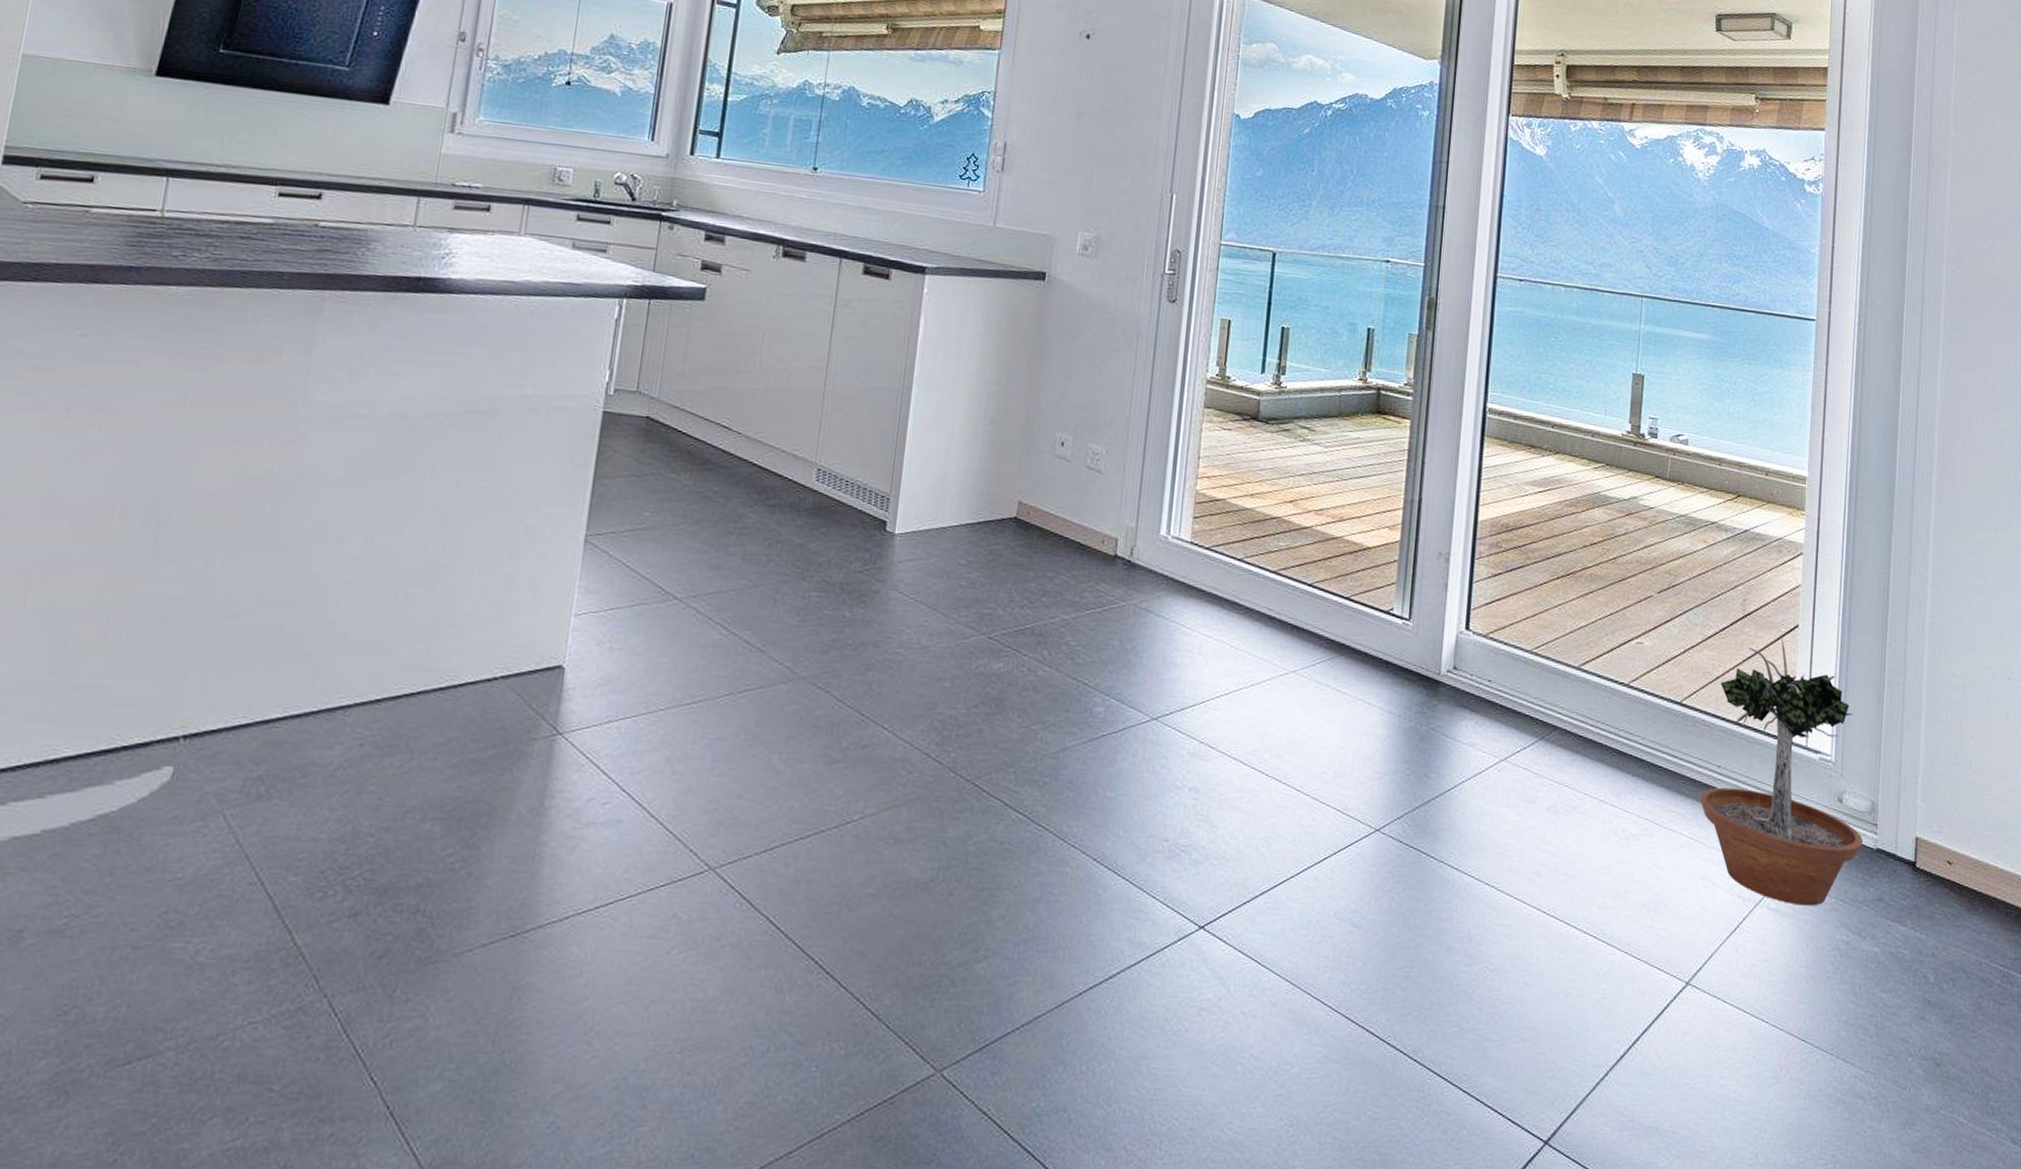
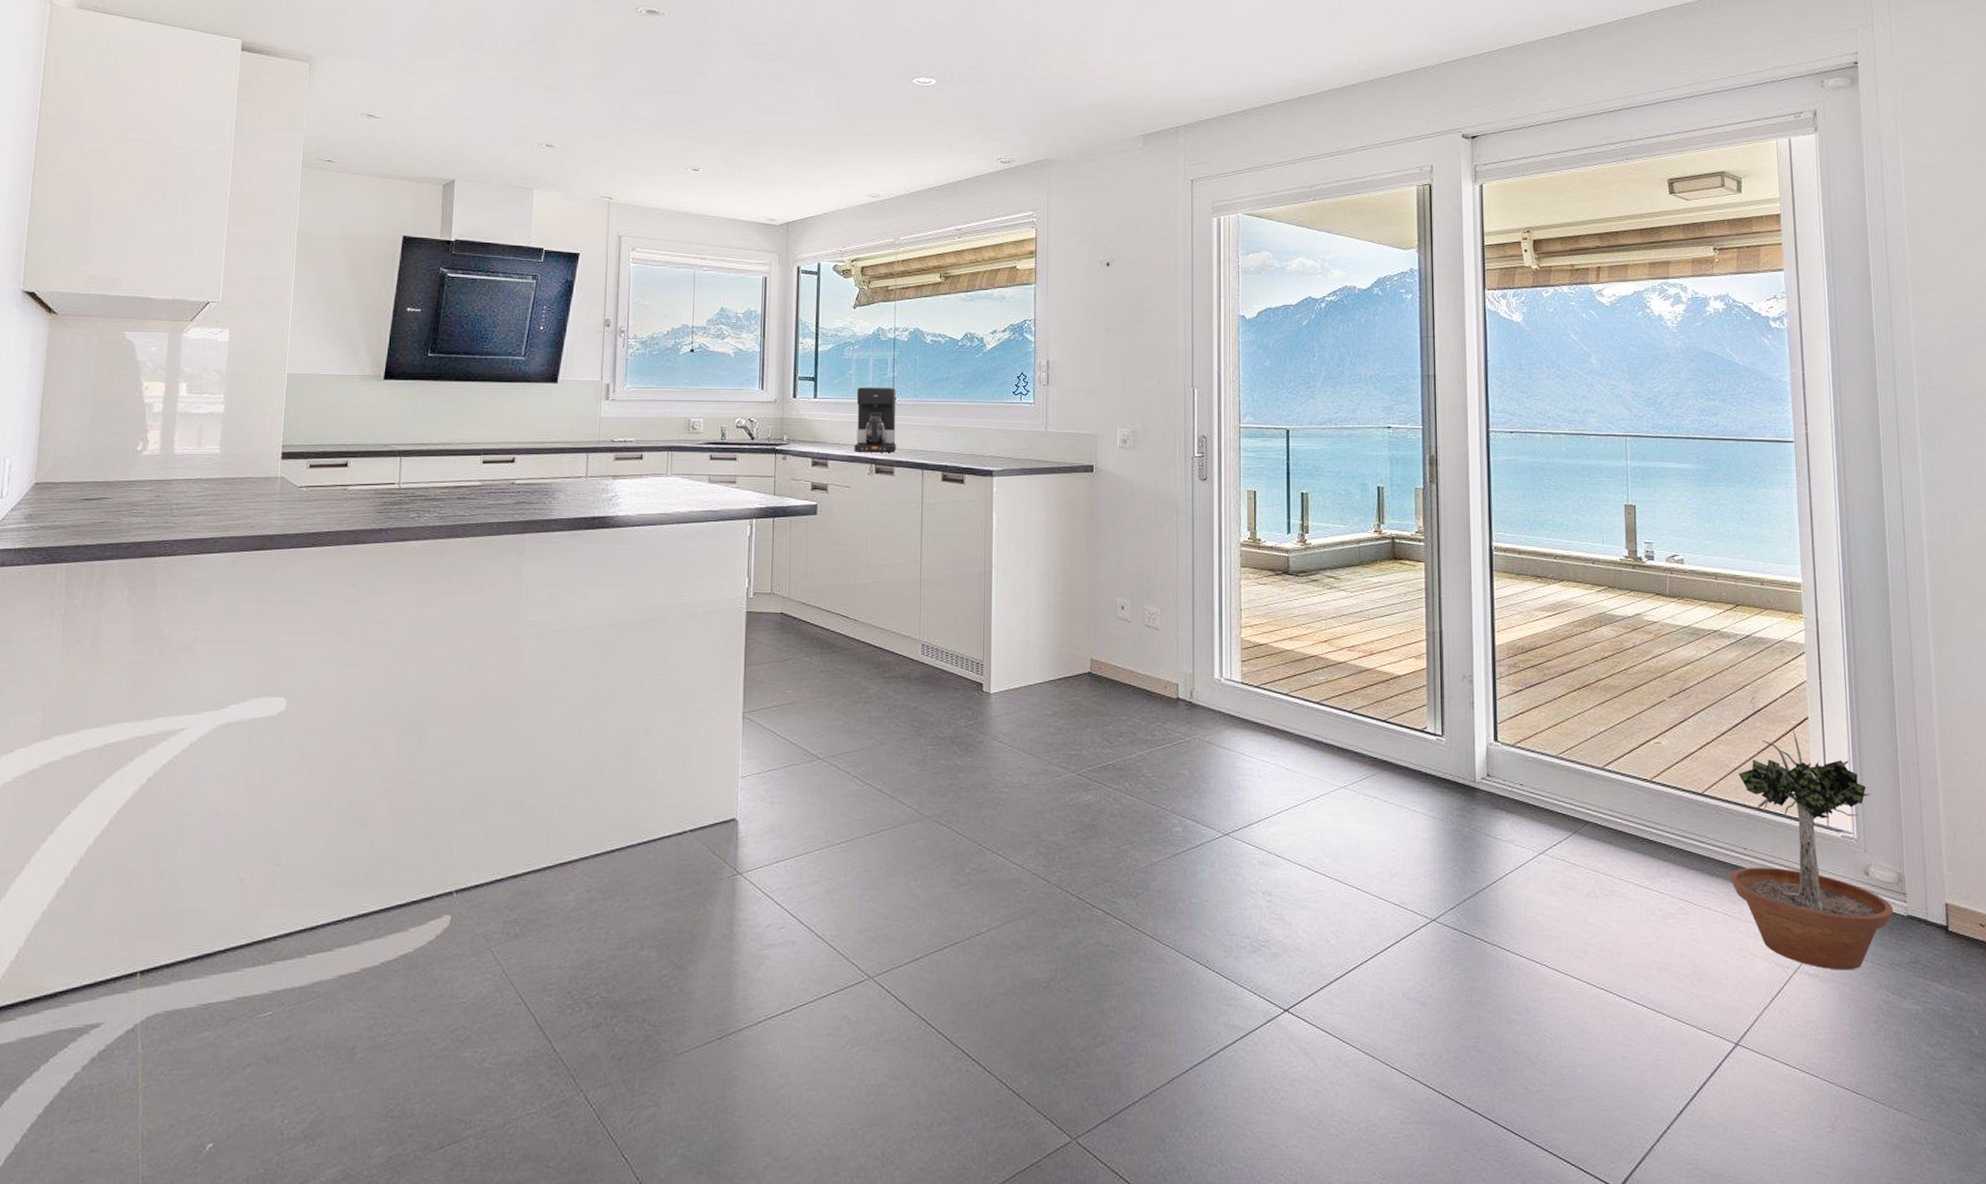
coffee maker: none [759,150,818,234] -> present [854,387,897,453]

